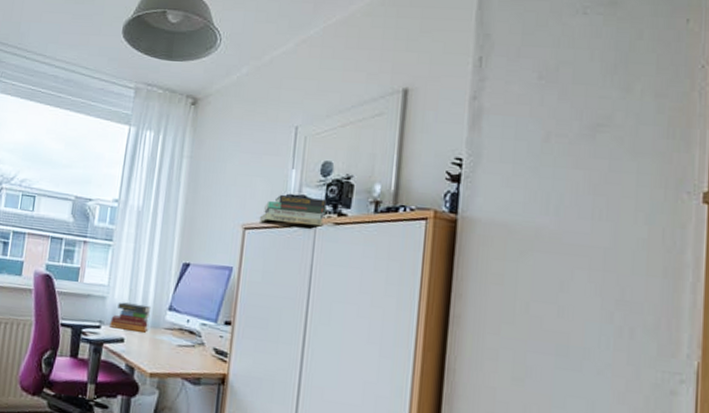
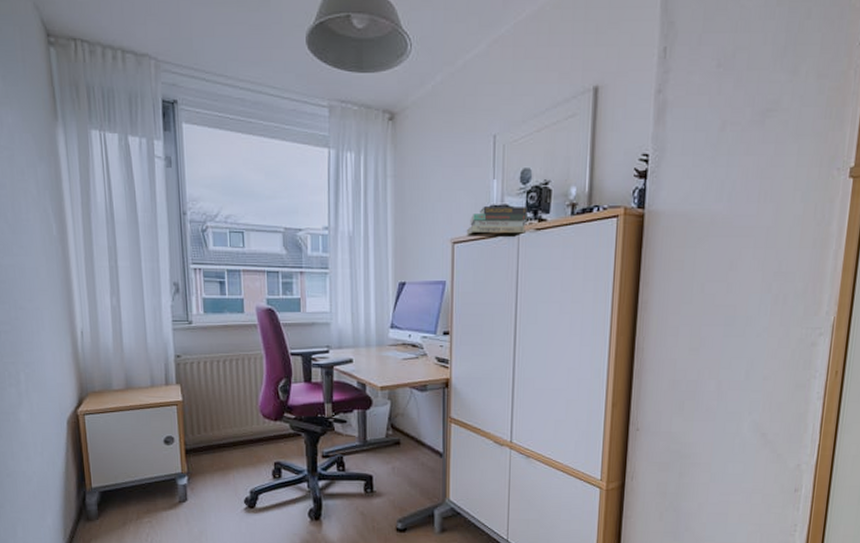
books: present [110,302,152,333] -> none [337,326,374,351]

